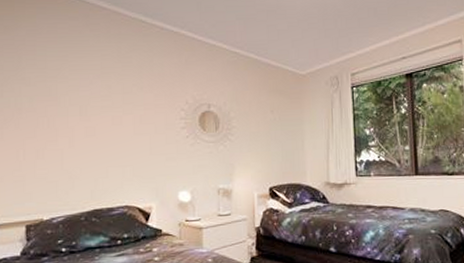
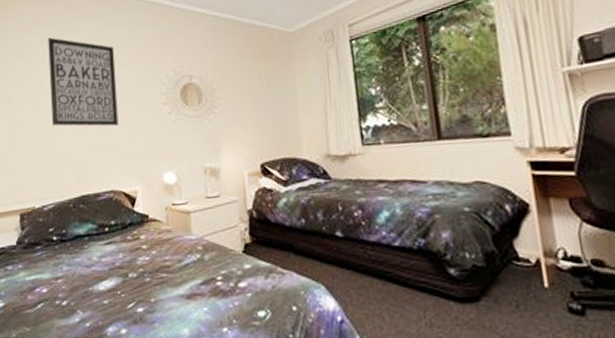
wall art: none [64,53,136,145] -> present [48,37,119,126]

